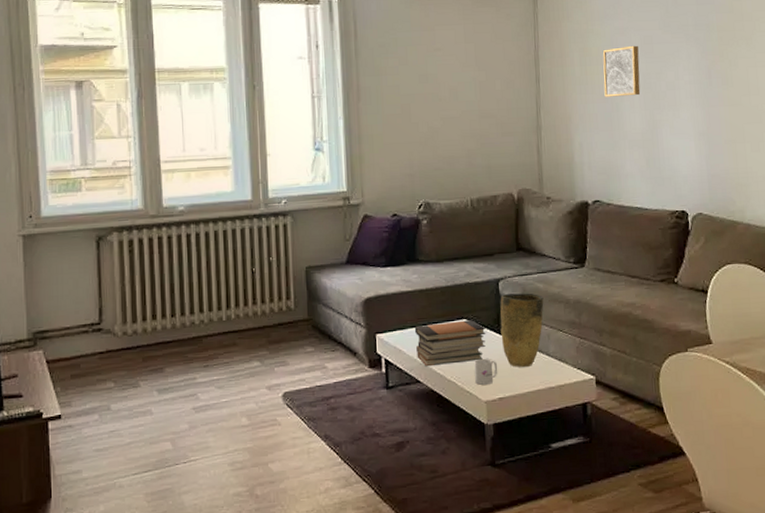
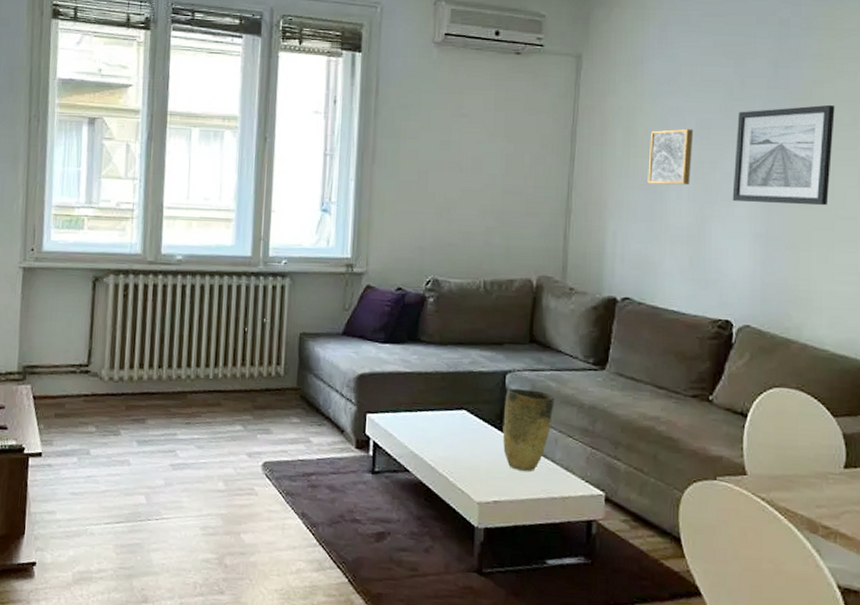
book stack: present [414,320,486,367] -> none [408,410,486,457]
mug: present [474,358,498,385] -> none [469,455,496,485]
wall art: none [674,15,755,105] -> present [732,104,835,206]

